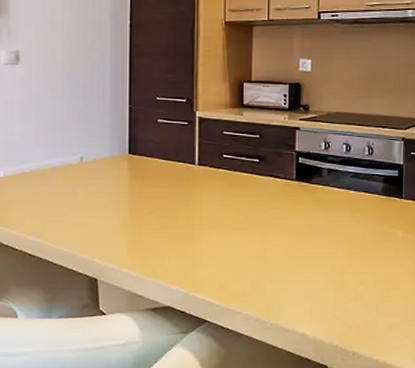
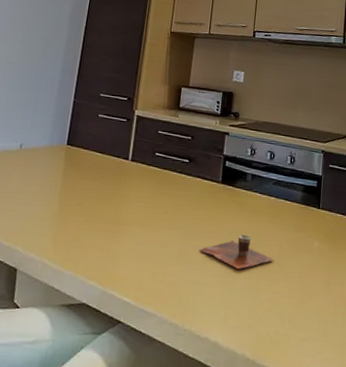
cup: none [278,230,357,264] -> present [199,234,275,269]

